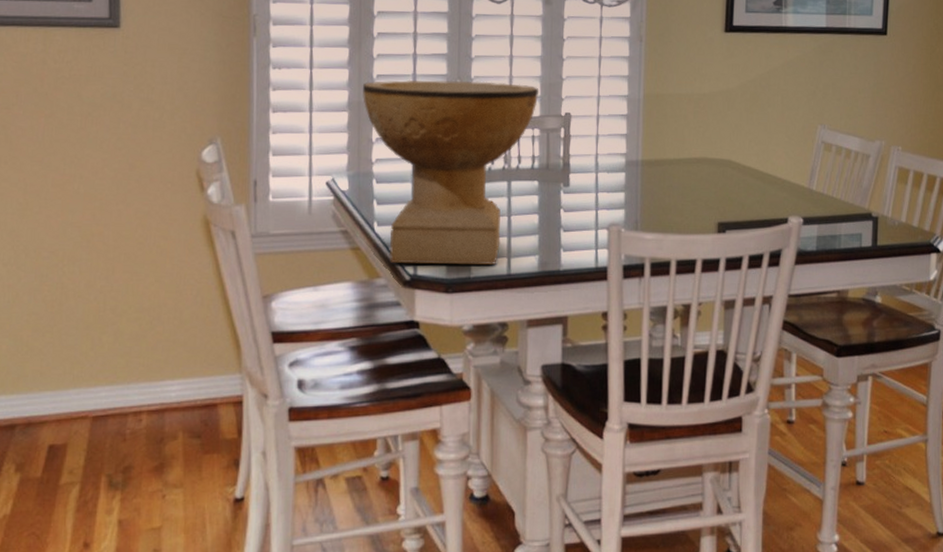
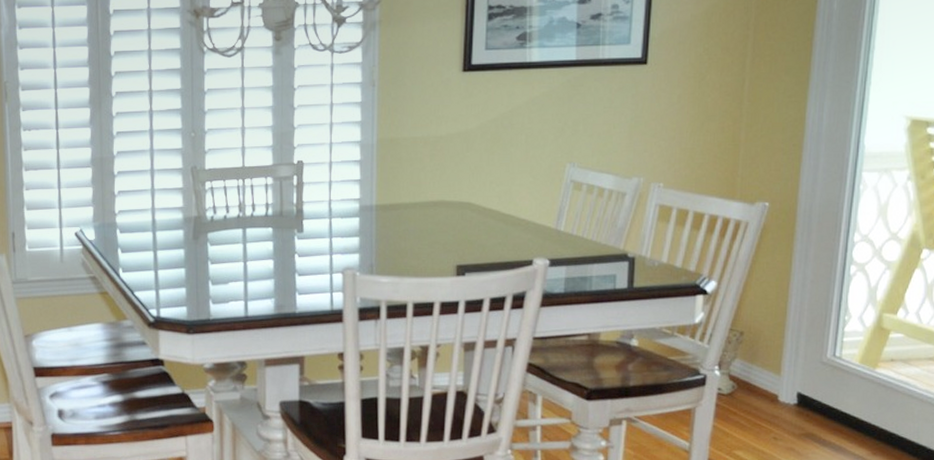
decorative bowl: present [362,79,539,265] -> none [103,133,271,307]

